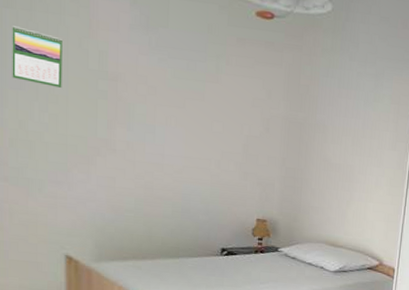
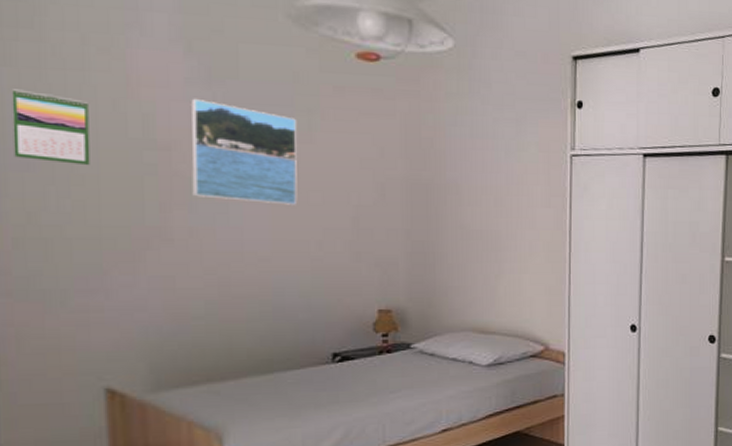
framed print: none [130,41,208,131] -> present [191,98,298,205]

